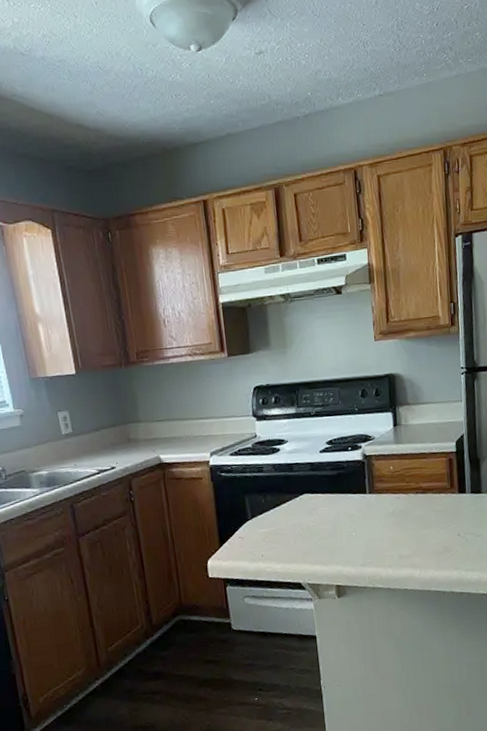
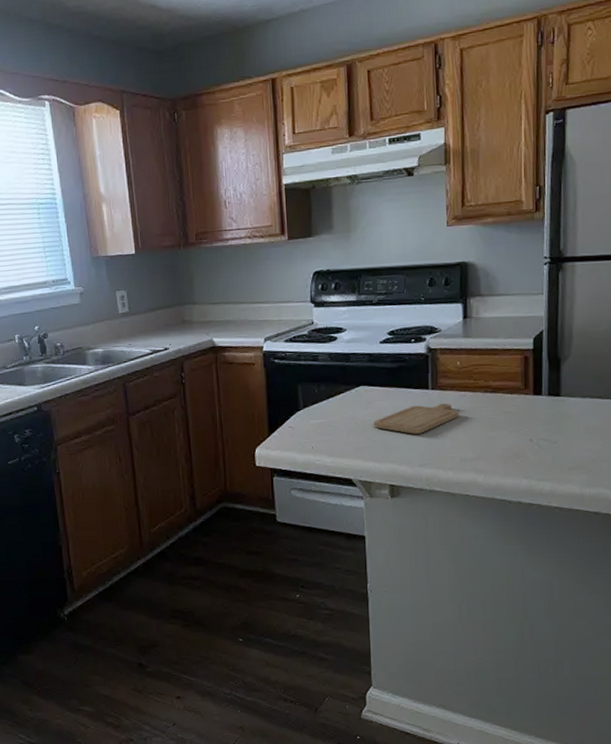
chopping board: none [318,505,394,537] -> present [373,403,458,434]

